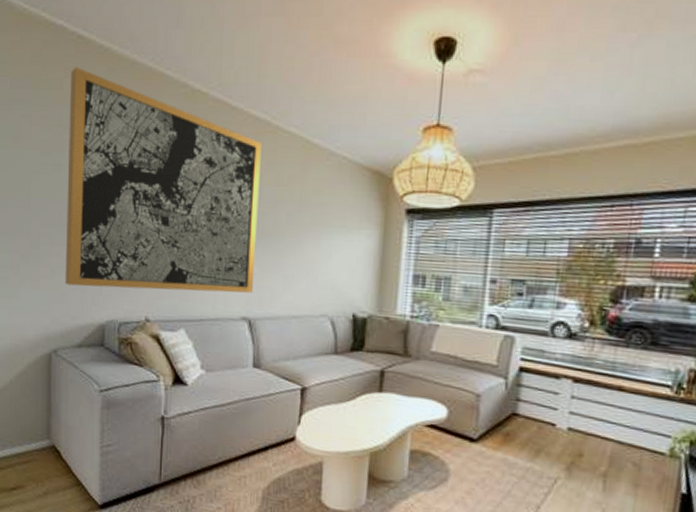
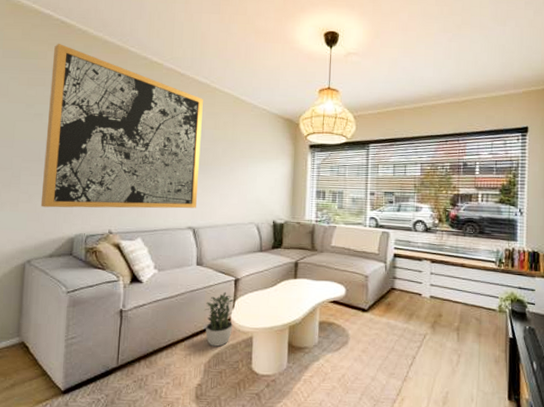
potted plant: none [263,402,299,471] -> present [204,291,234,347]

